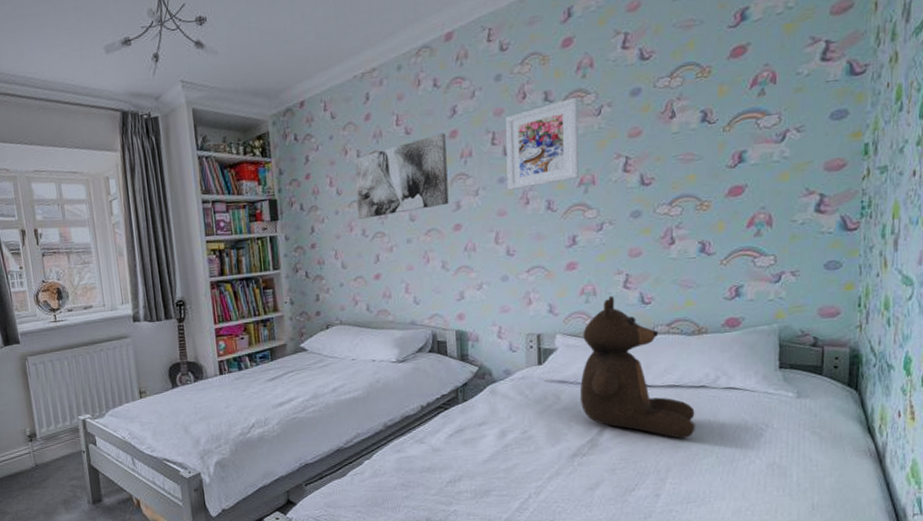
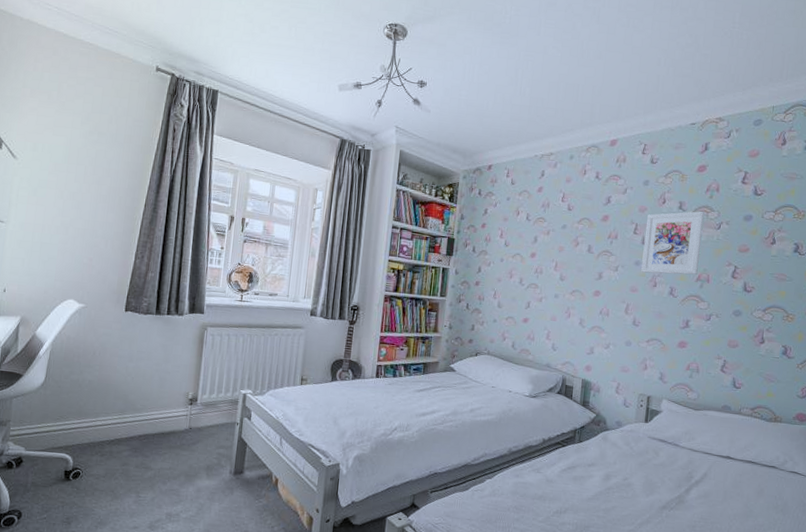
wall art: present [354,133,449,219] -> none [518,215,600,274]
teddy bear: present [580,295,695,439] -> none [675,375,765,509]

